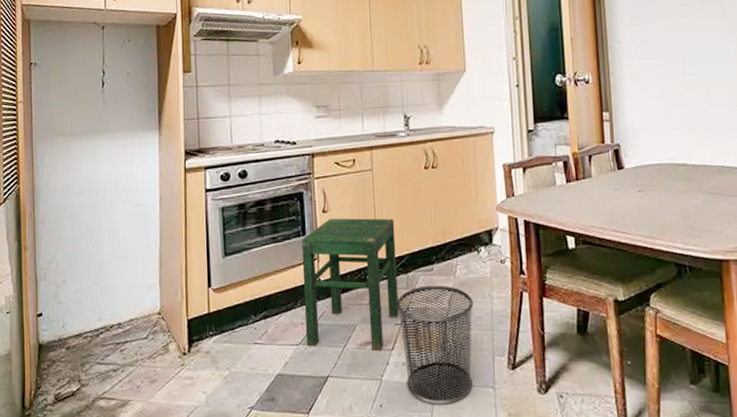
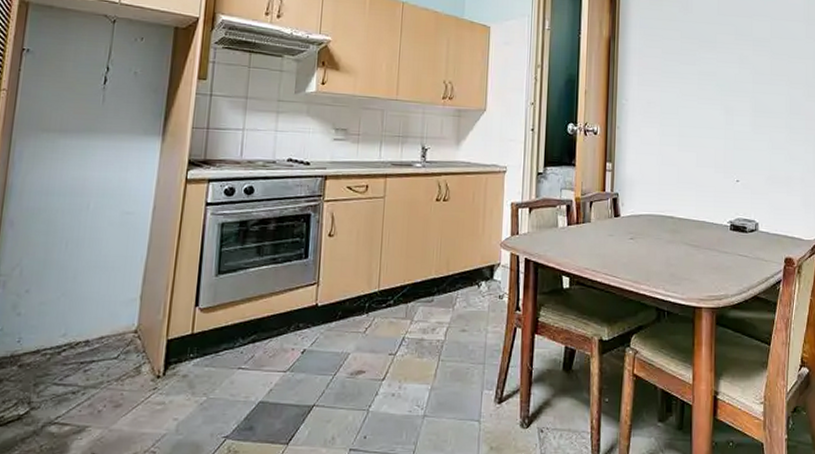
stool: present [301,218,399,352] -> none [294,242,401,381]
waste bin: present [396,285,474,405] -> none [392,316,469,437]

